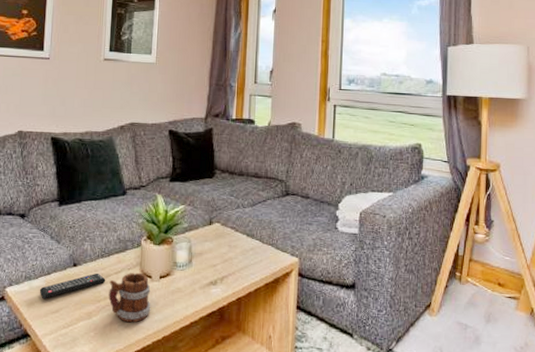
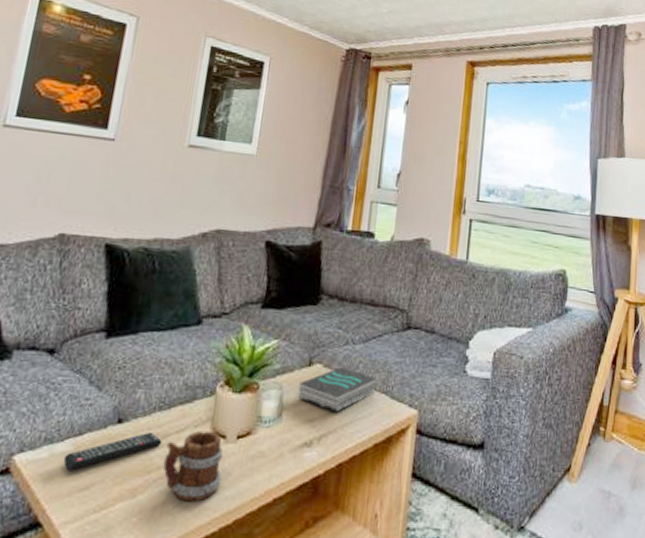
book: none [203,225,264,259] -> present [298,367,377,412]

